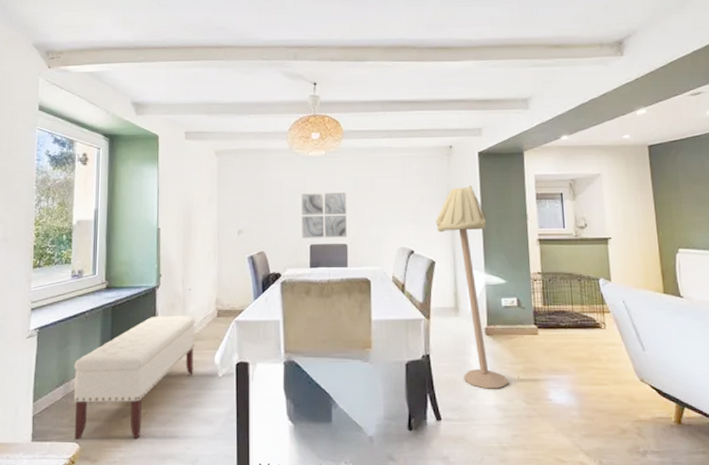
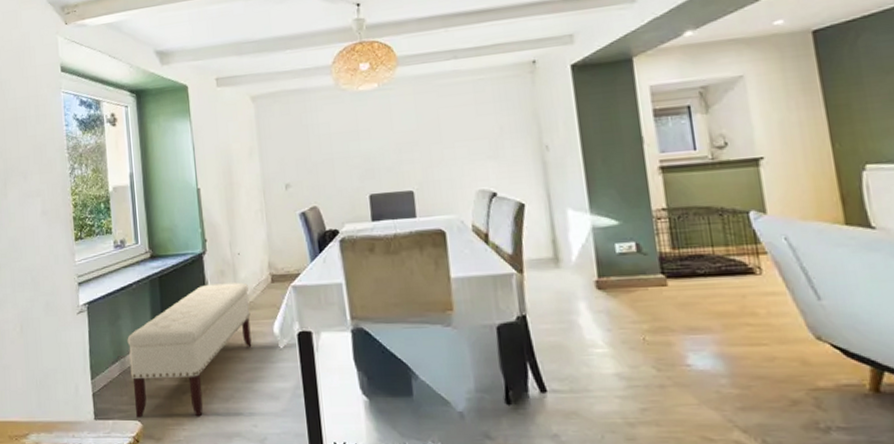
wall art: present [301,193,347,238] -> none [354,130,413,188]
floor lamp: present [436,186,509,389] -> none [521,107,632,354]

